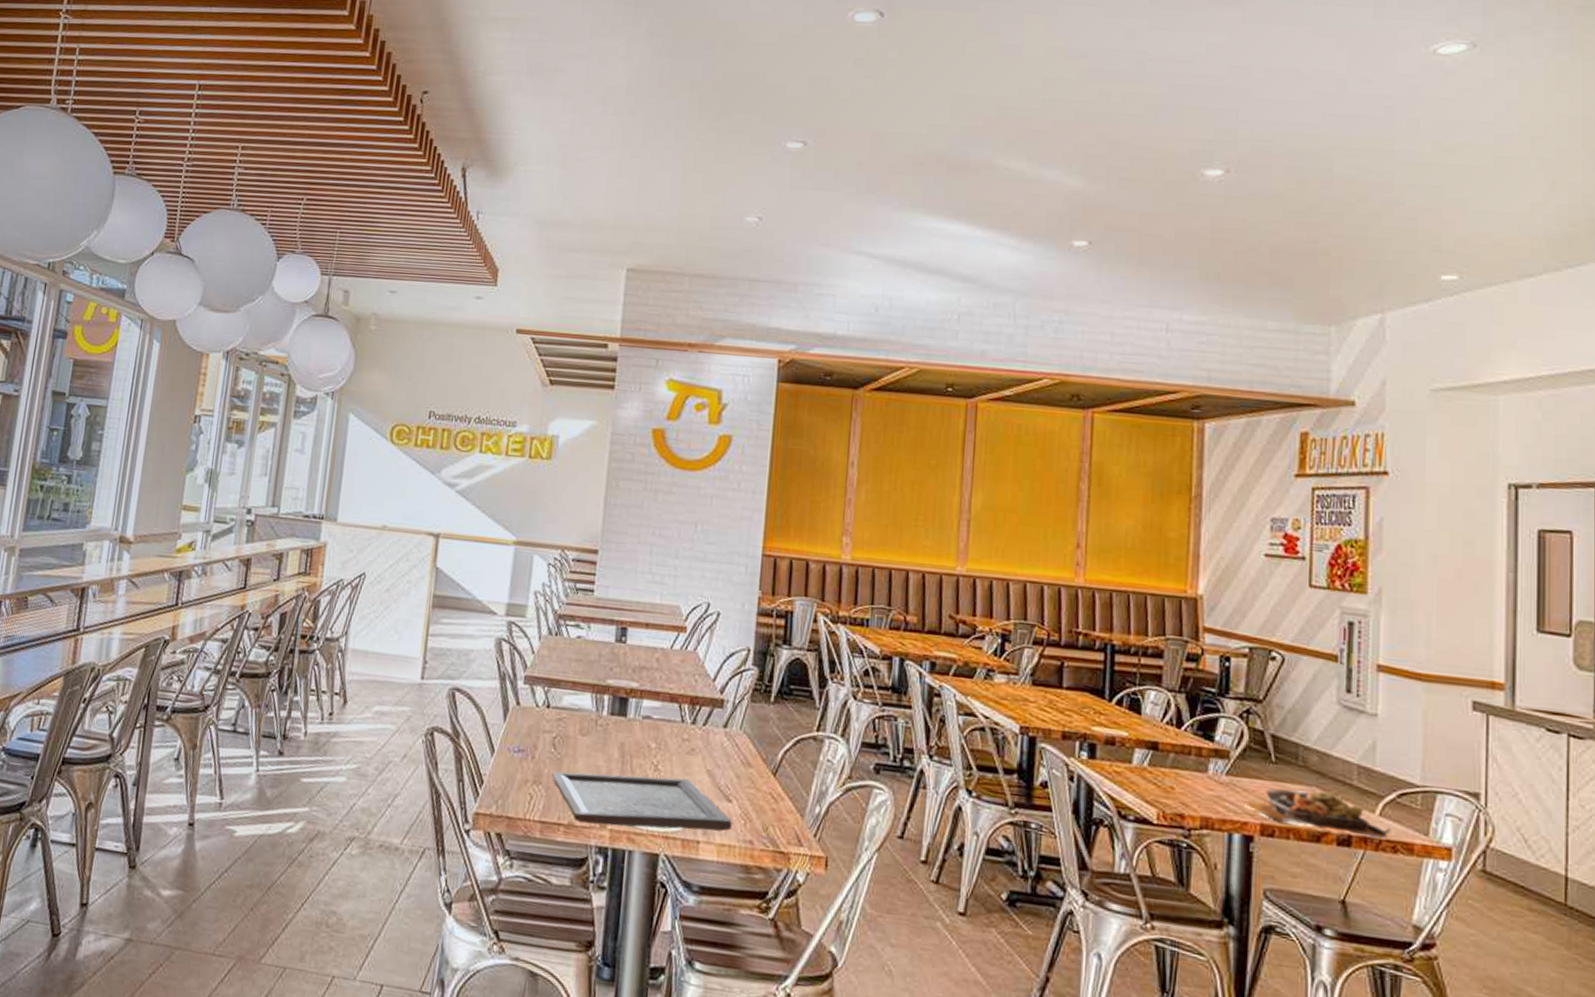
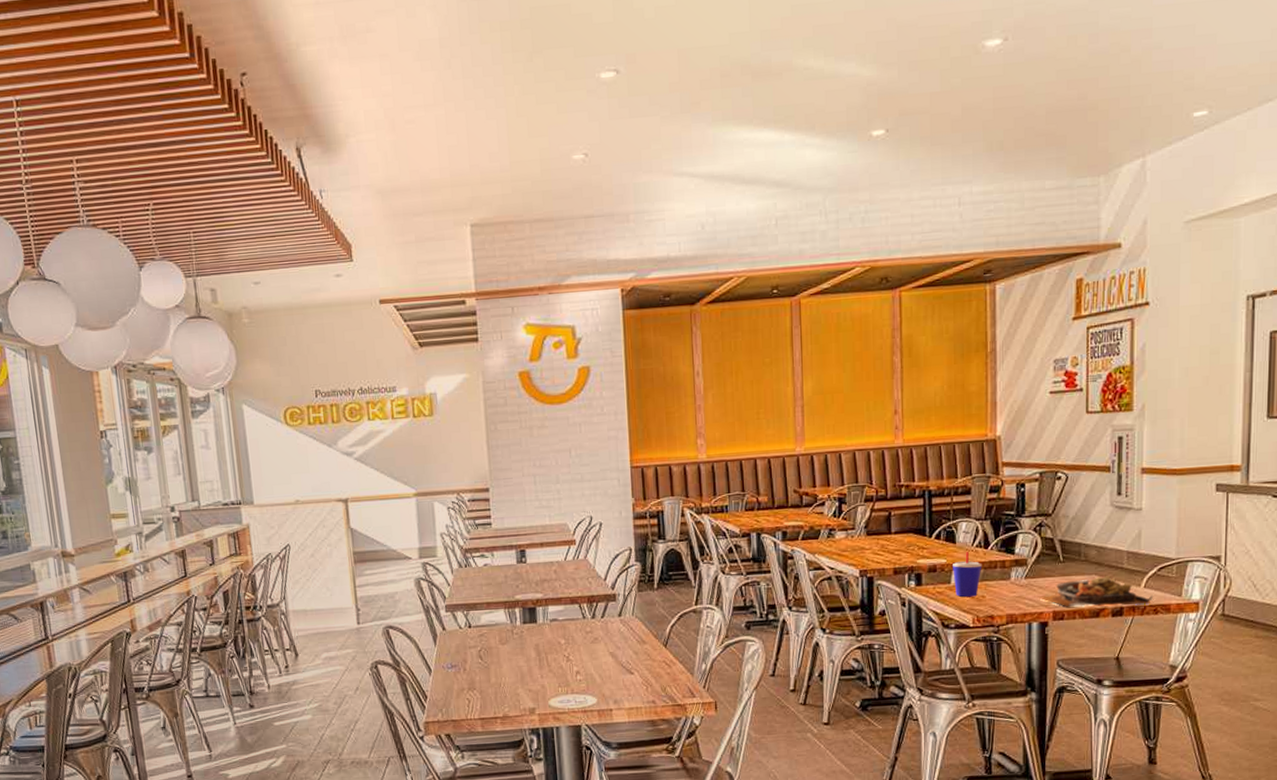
tray: present [552,771,732,832] -> none [483,663,636,714]
beverage cup: none [1135,728,1173,786] -> present [953,552,982,598]

